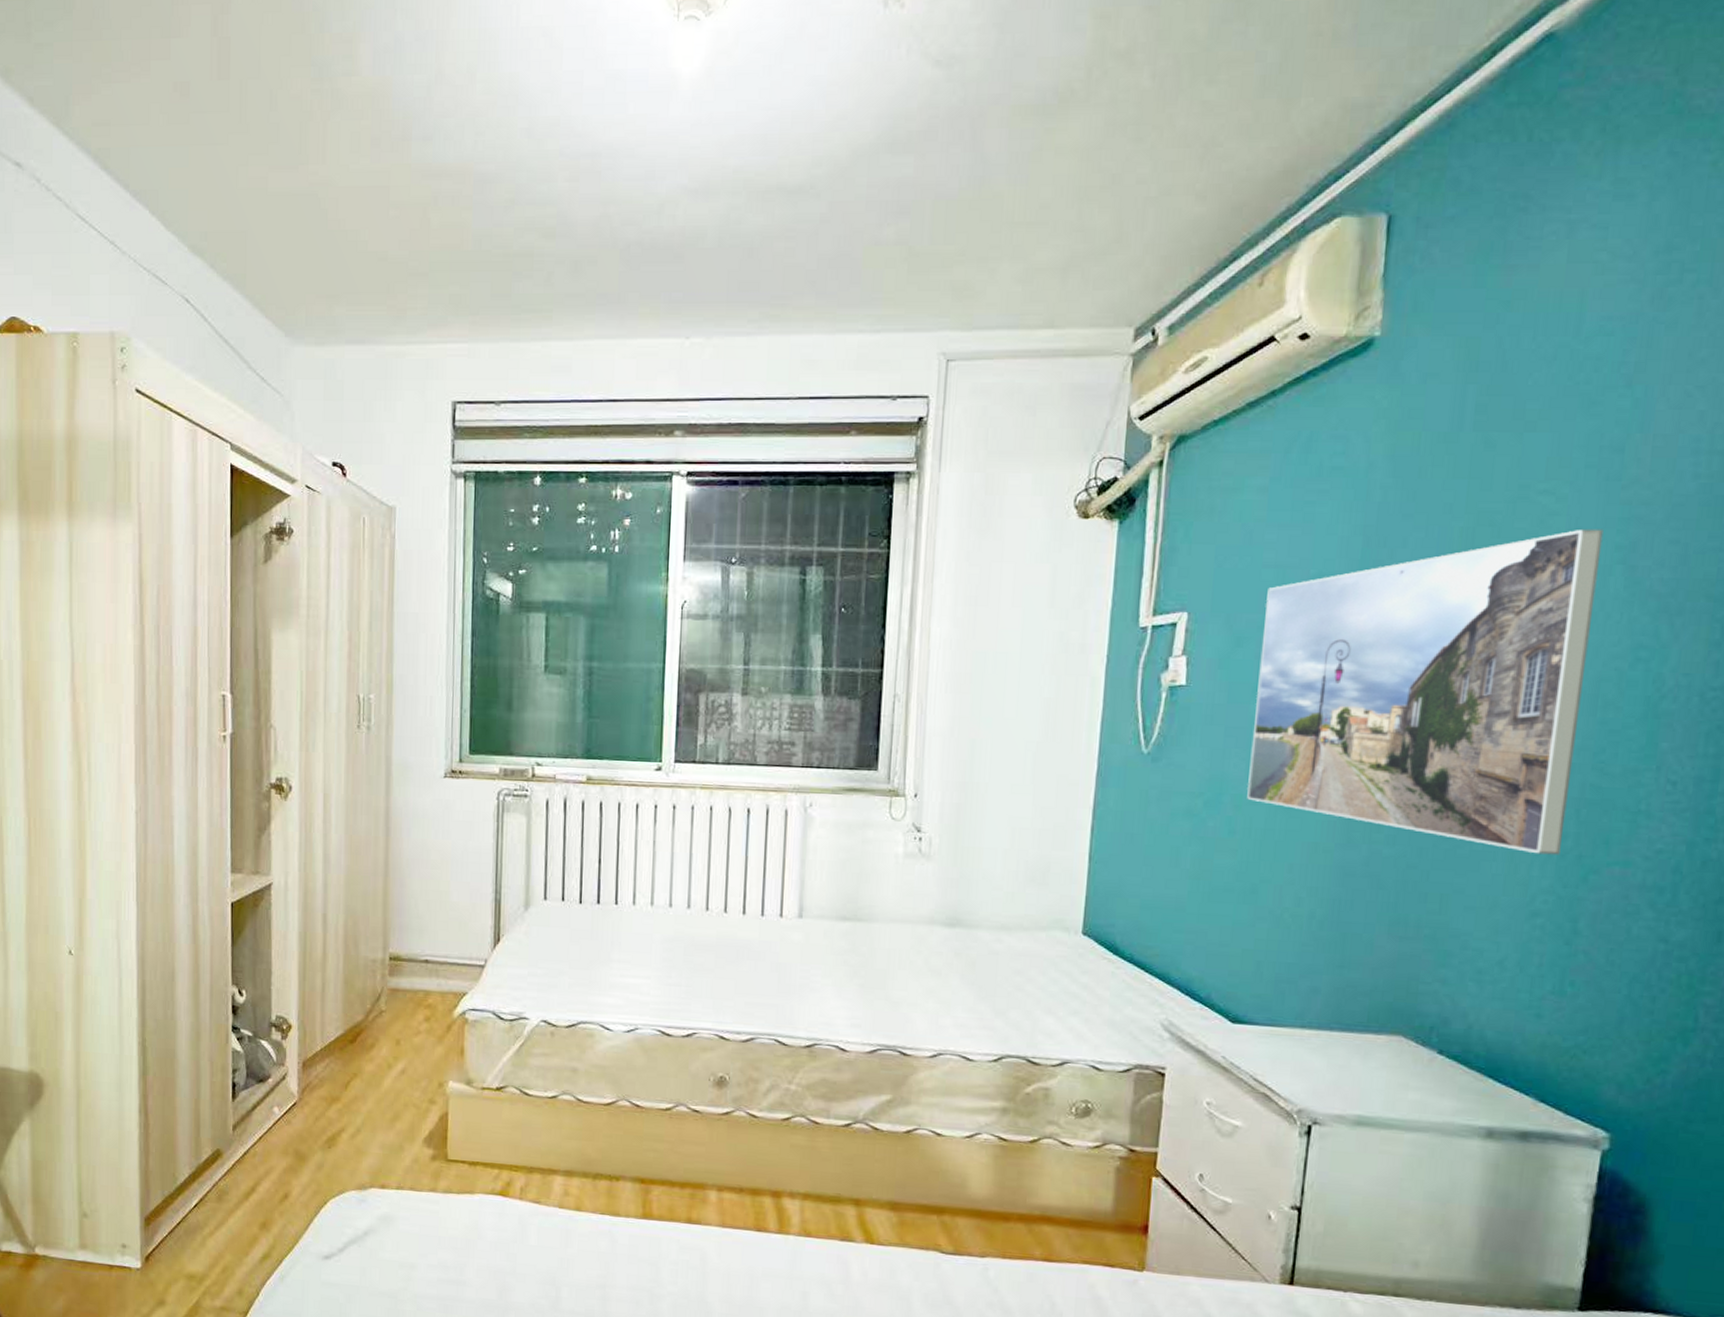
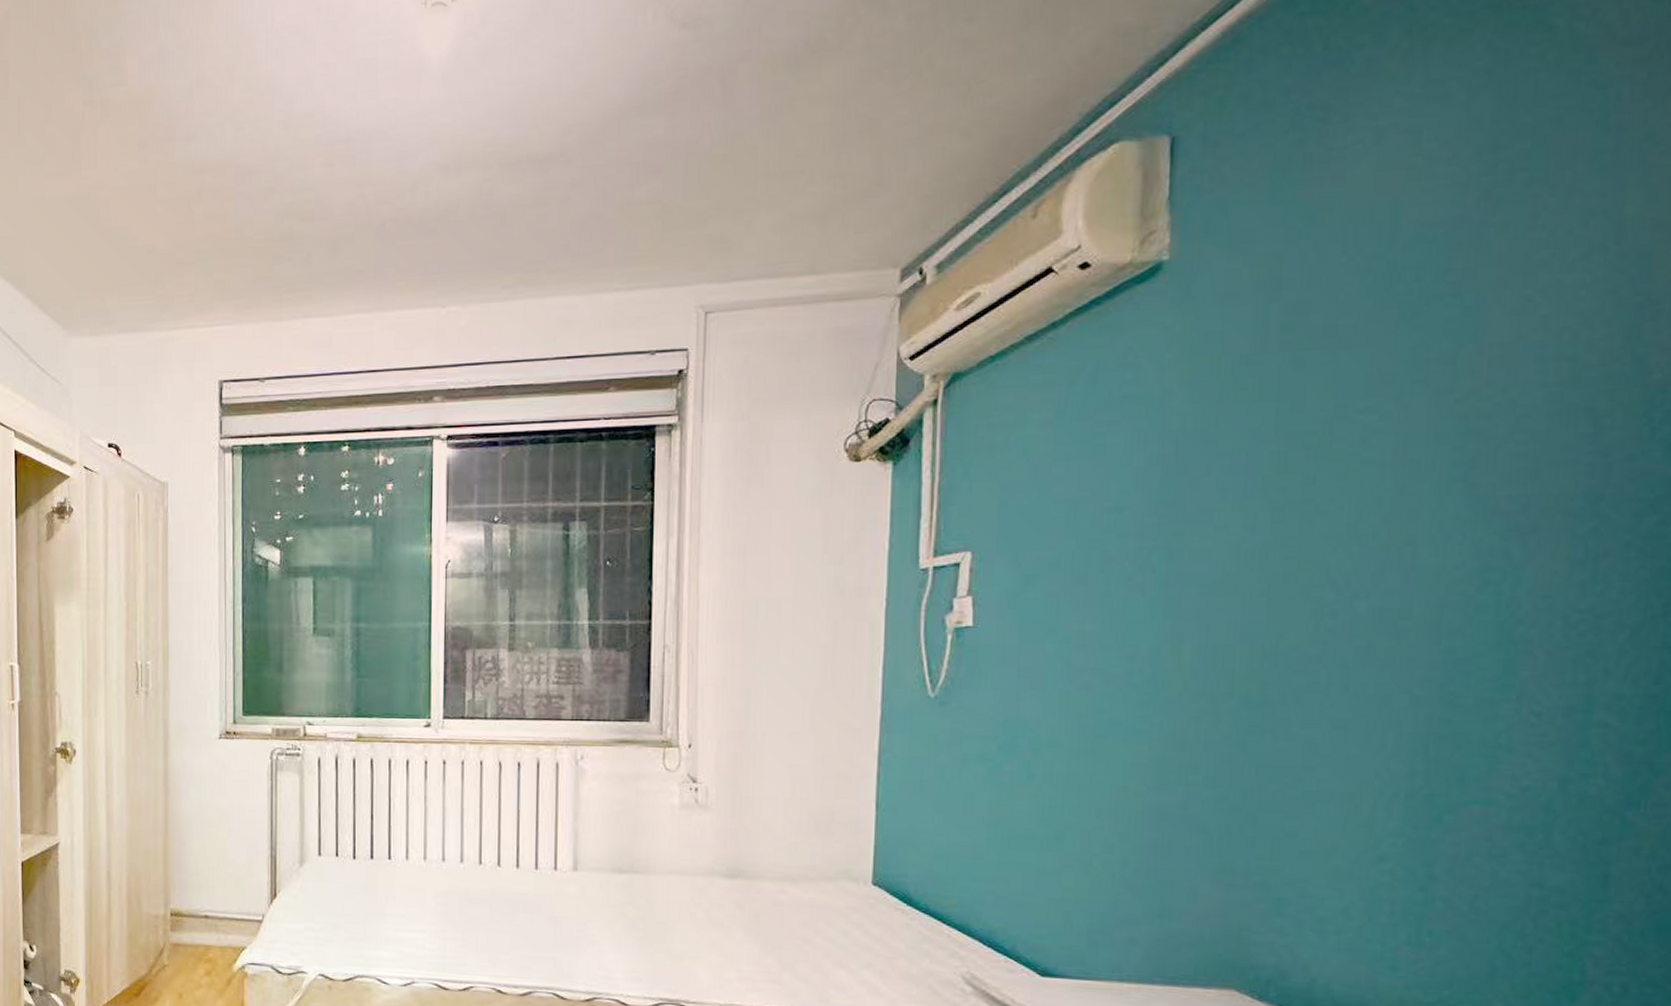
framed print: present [1247,528,1604,855] -> none [1046,446,1437,795]

